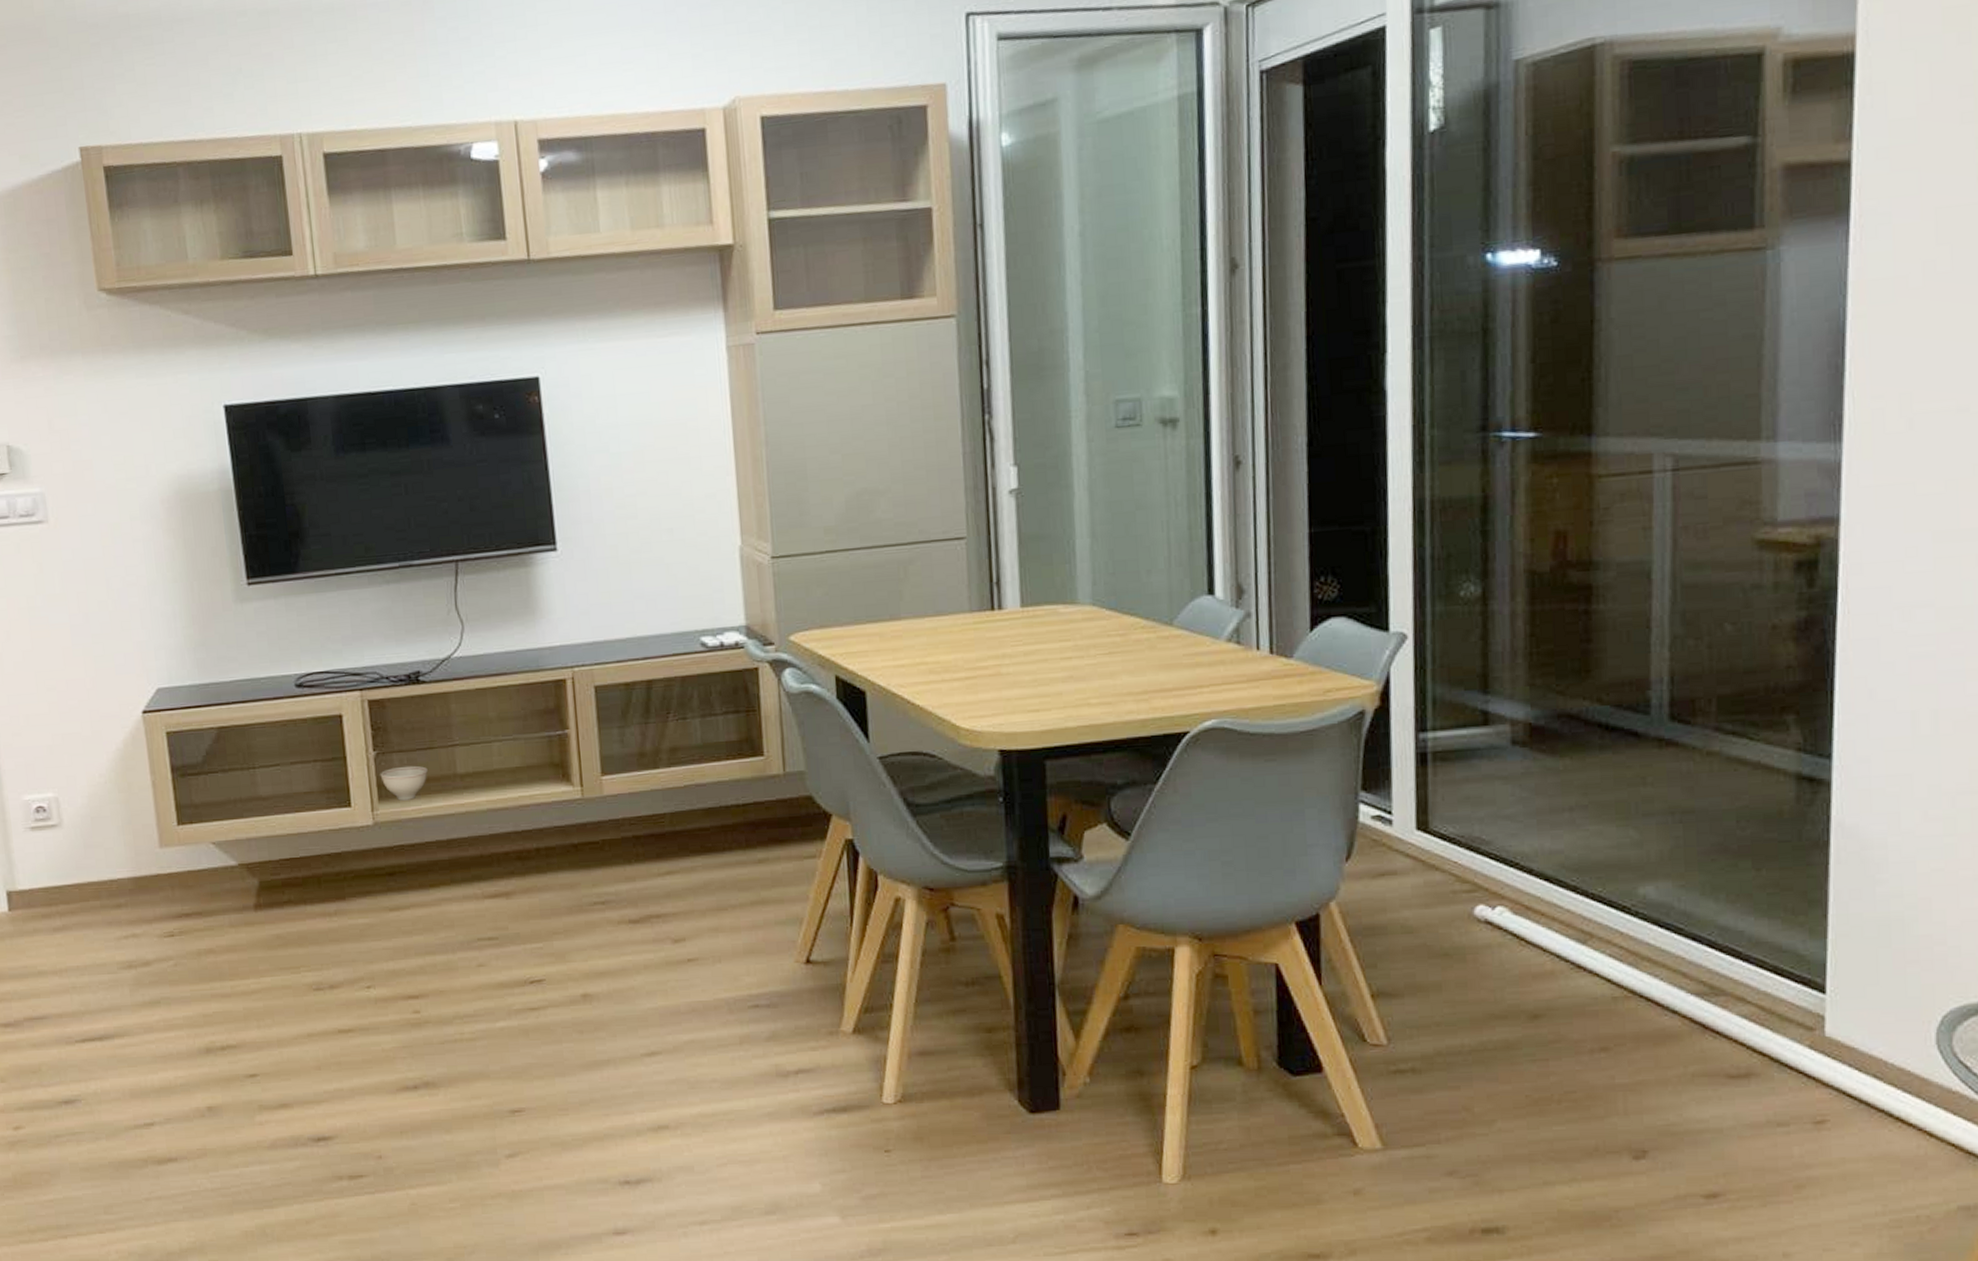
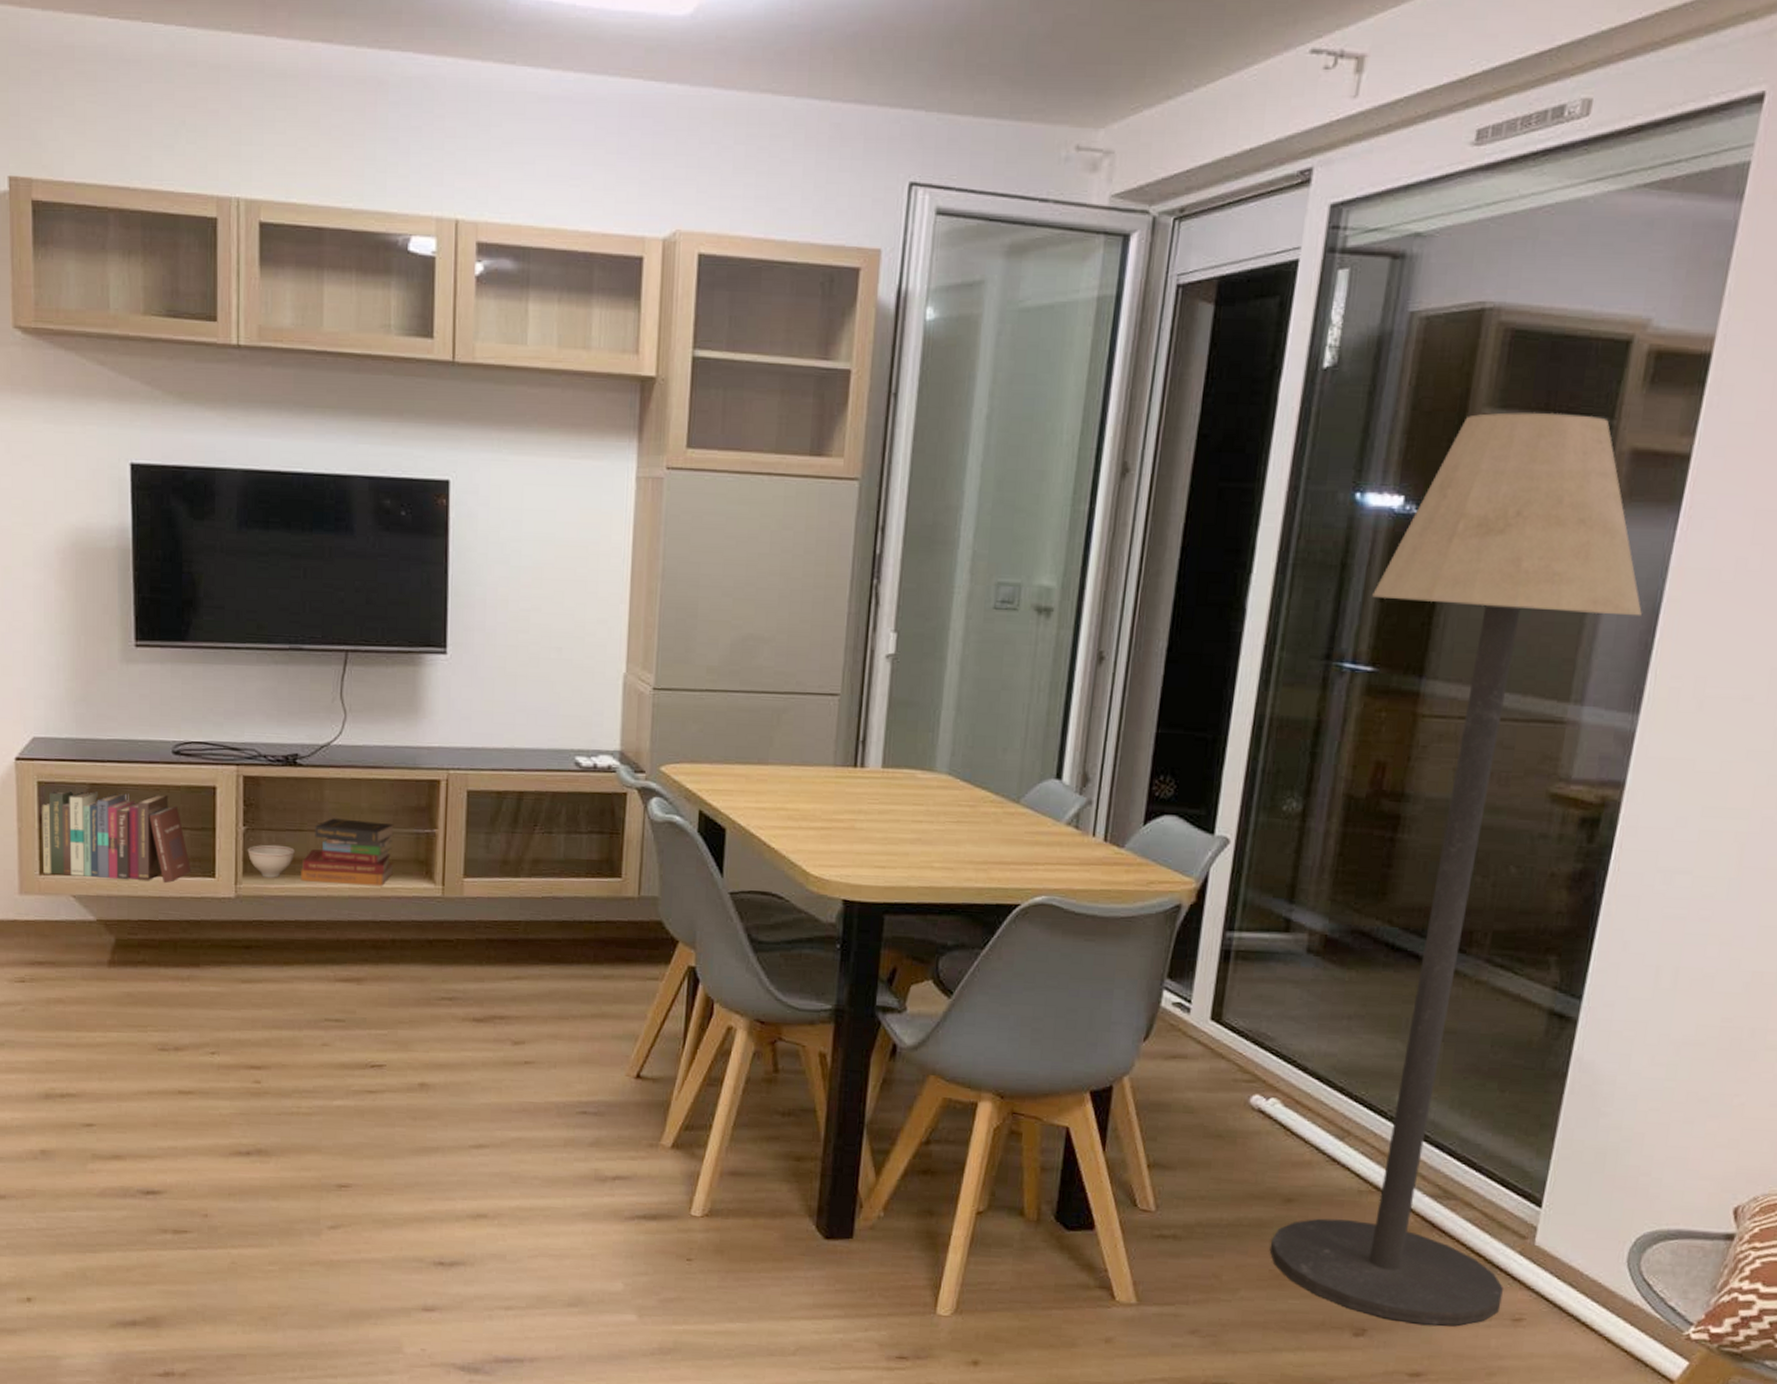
books: none [173,729,327,824] -> present [42,790,192,884]
books: none [436,729,530,800] -> present [301,818,394,887]
floor lamp: none [1522,137,1826,1139] -> present [1269,412,1642,1326]

